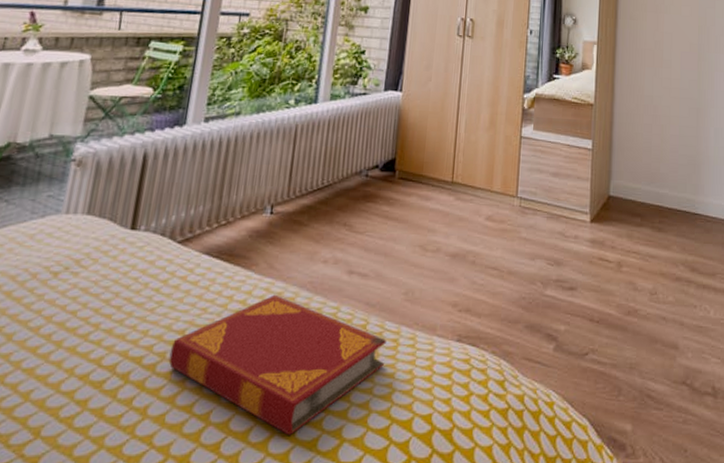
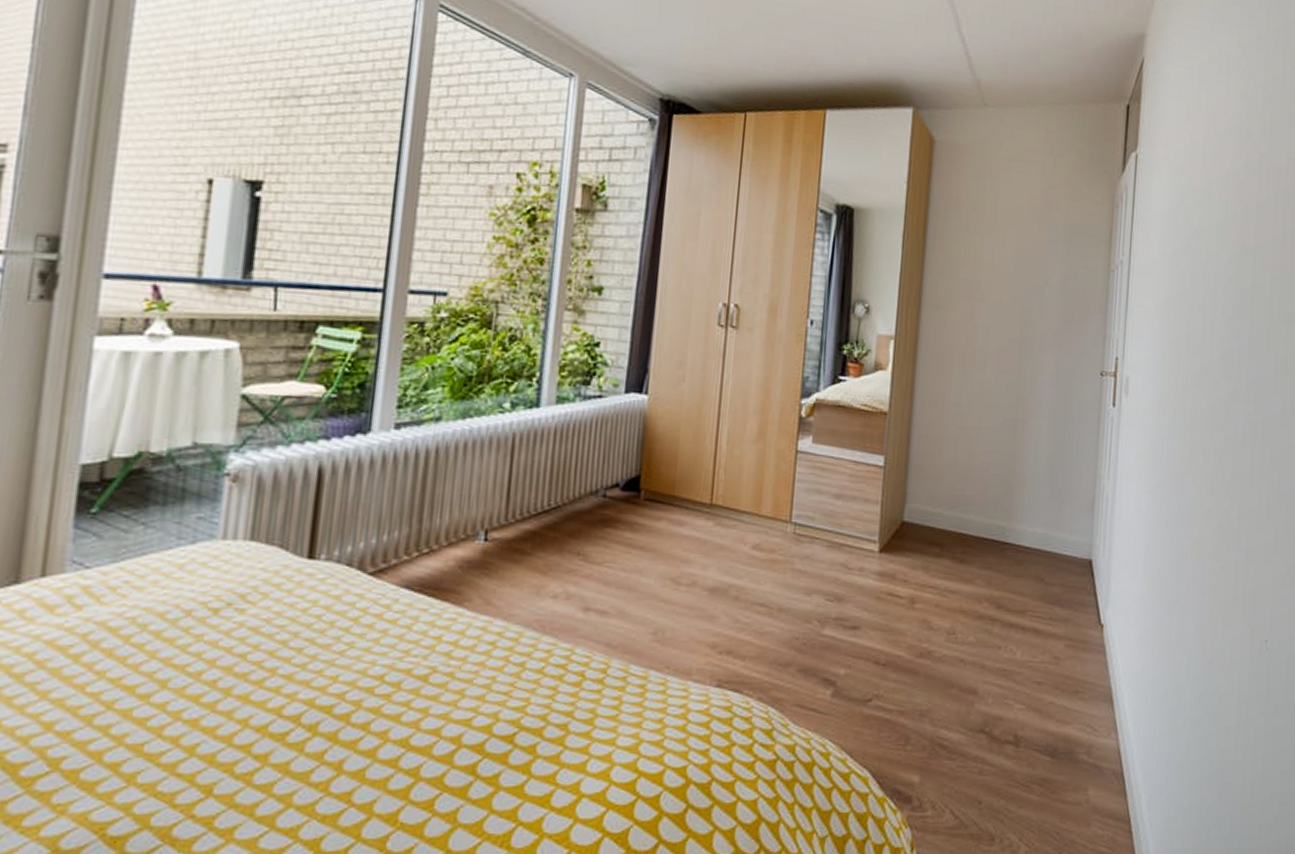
hardback book: present [168,294,386,435] -> none [365,634,631,791]

